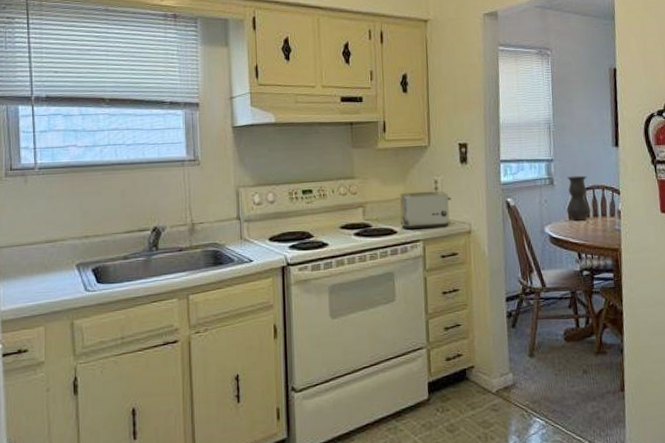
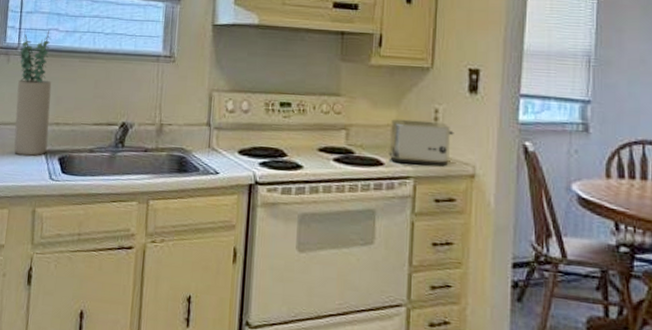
vase: none [38,148,79,272] -> present [13,31,52,156]
vase: present [566,175,591,222] -> none [604,124,638,184]

